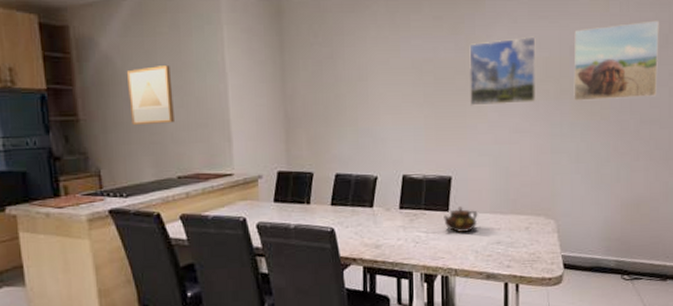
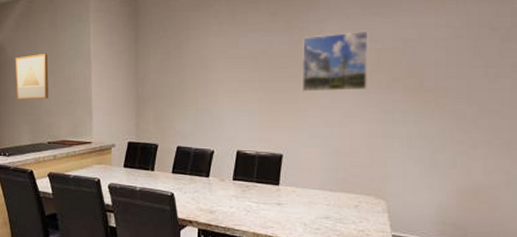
teapot: present [444,206,478,232] -> none [274,182,307,205]
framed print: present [573,20,659,101] -> none [407,15,500,90]

